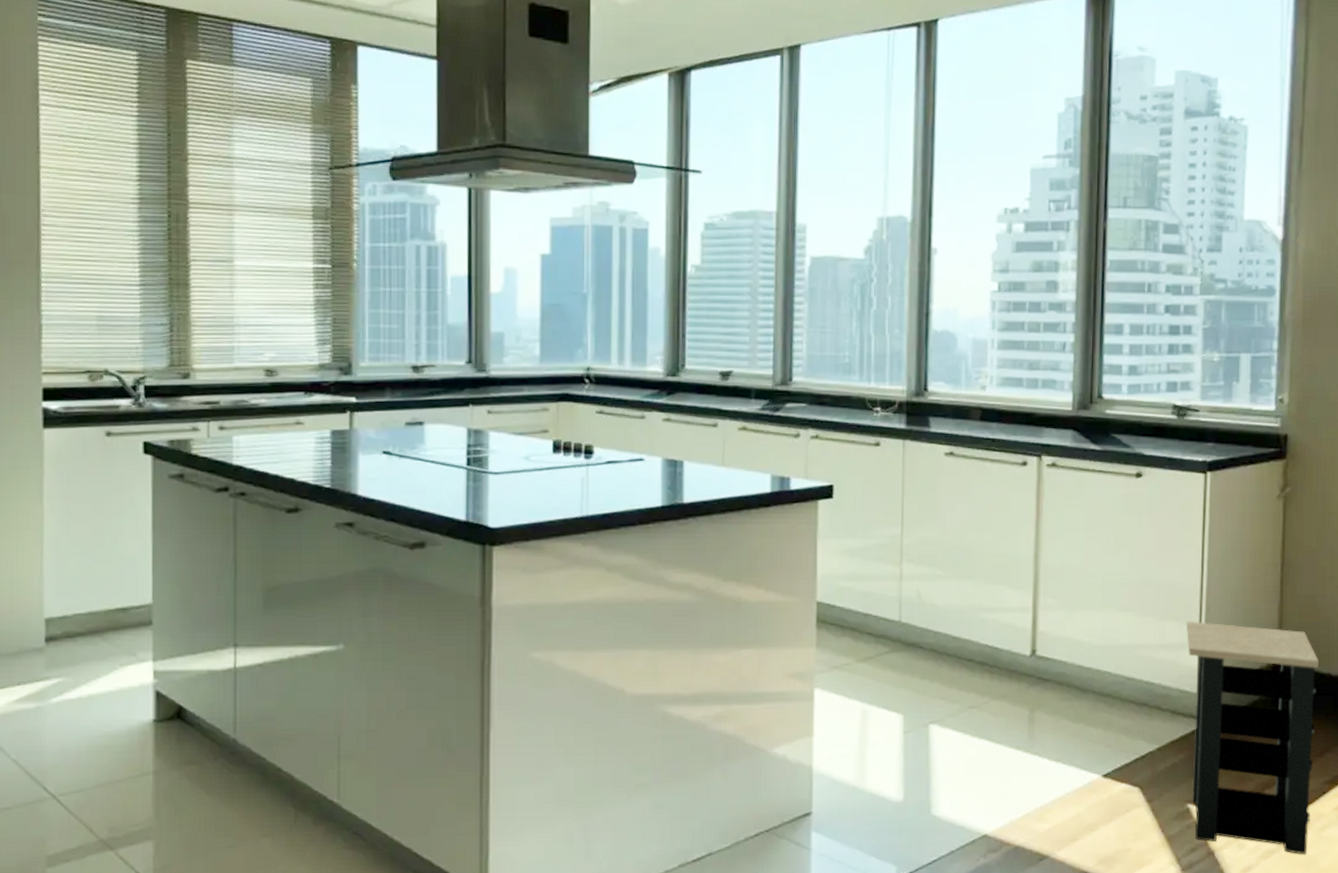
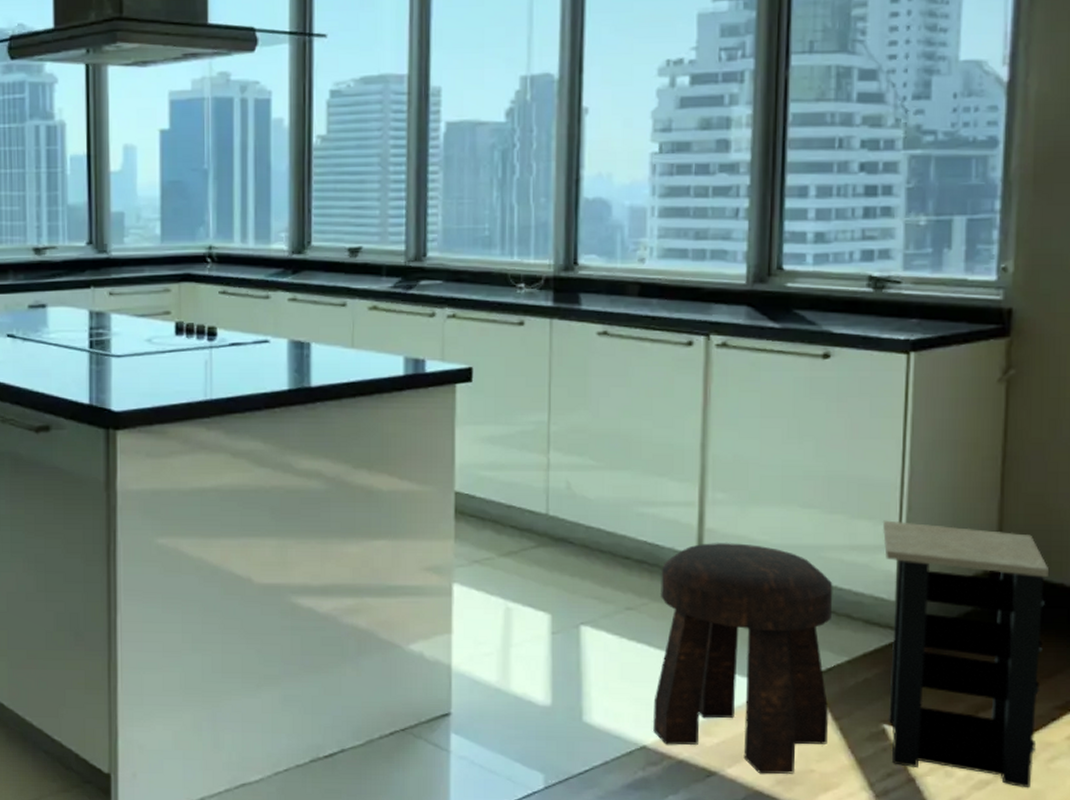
stool: none [993,644,1146,855] -> present [653,543,833,775]

